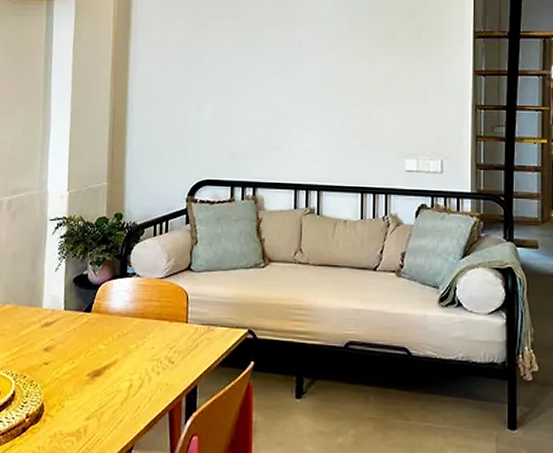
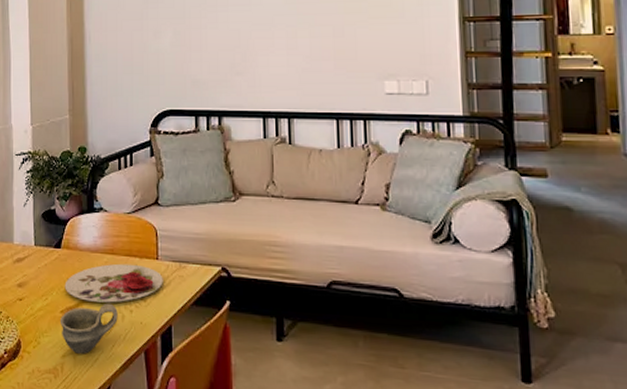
cup: none [86,365,145,416] -> present [61,303,118,354]
plate: none [92,327,192,365] -> present [64,263,163,303]

